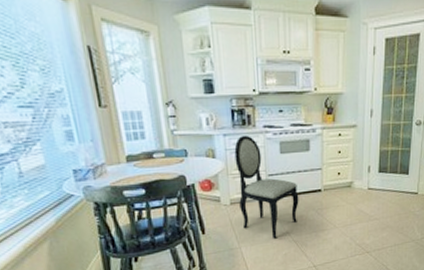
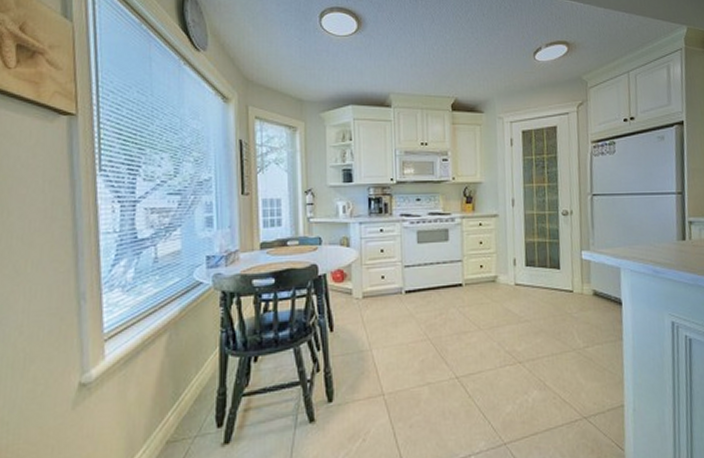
dining chair: present [234,136,299,239] -> none [369,224,438,341]

